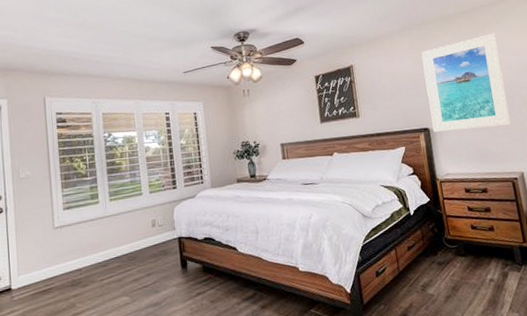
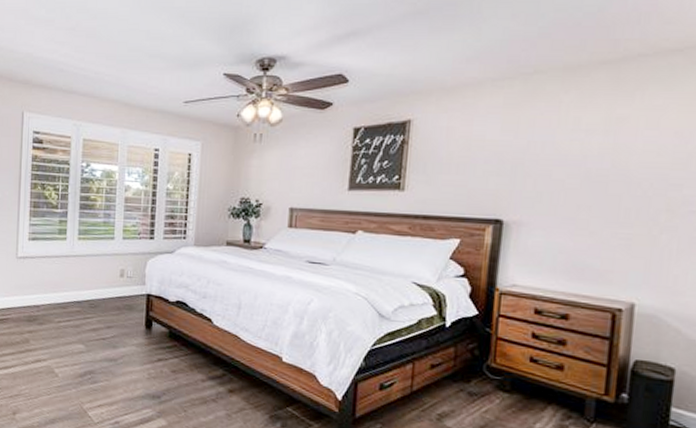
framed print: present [421,32,511,132] -> none [508,98,652,235]

